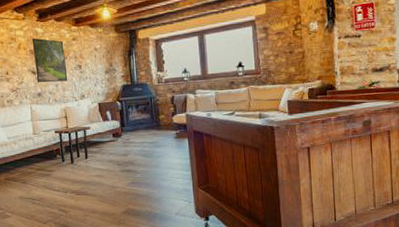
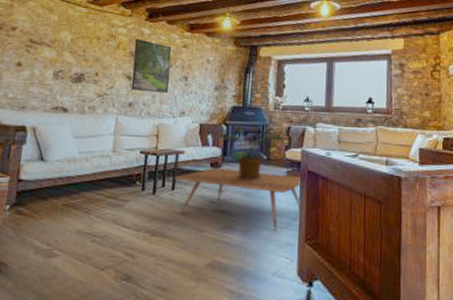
coffee table: none [85,136,192,181] -> present [174,167,302,231]
potted plant: none [119,103,172,145] -> present [222,133,286,181]

